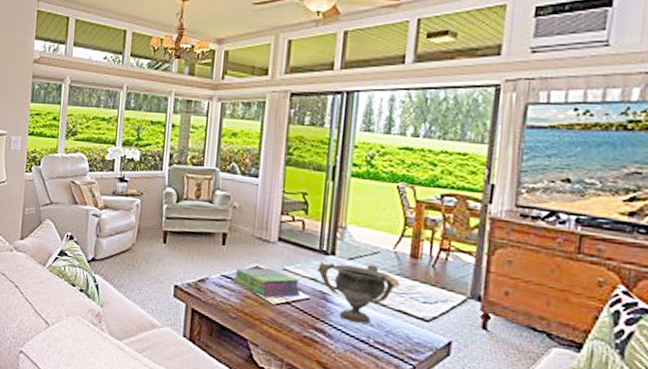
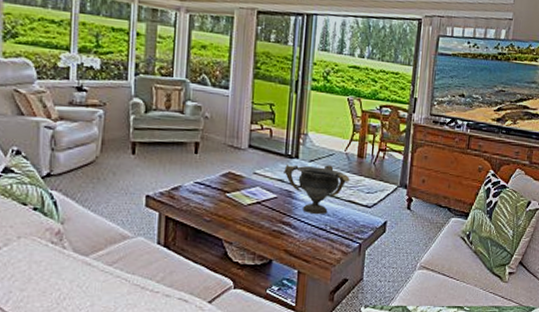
stack of books: present [232,267,301,298] -> none [206,172,270,200]

